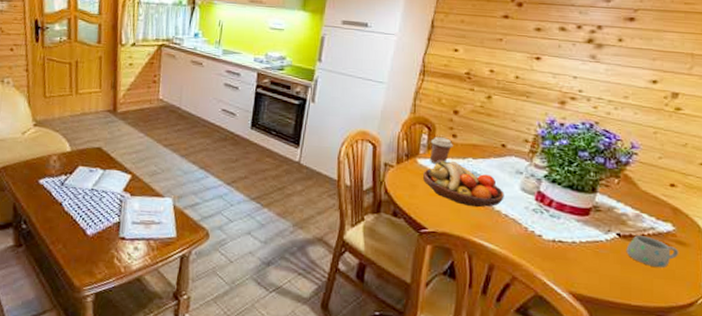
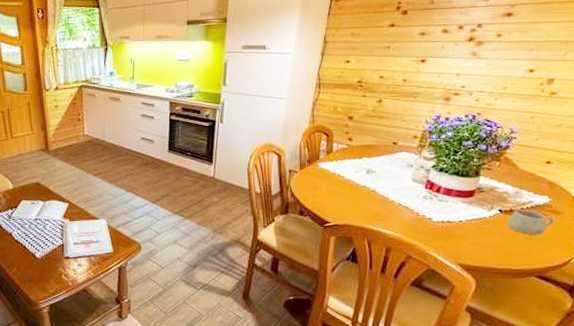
fruit bowl: present [423,160,504,208] -> none [324,162,397,200]
coffee cup: present [429,137,453,164] -> none [329,142,350,166]

